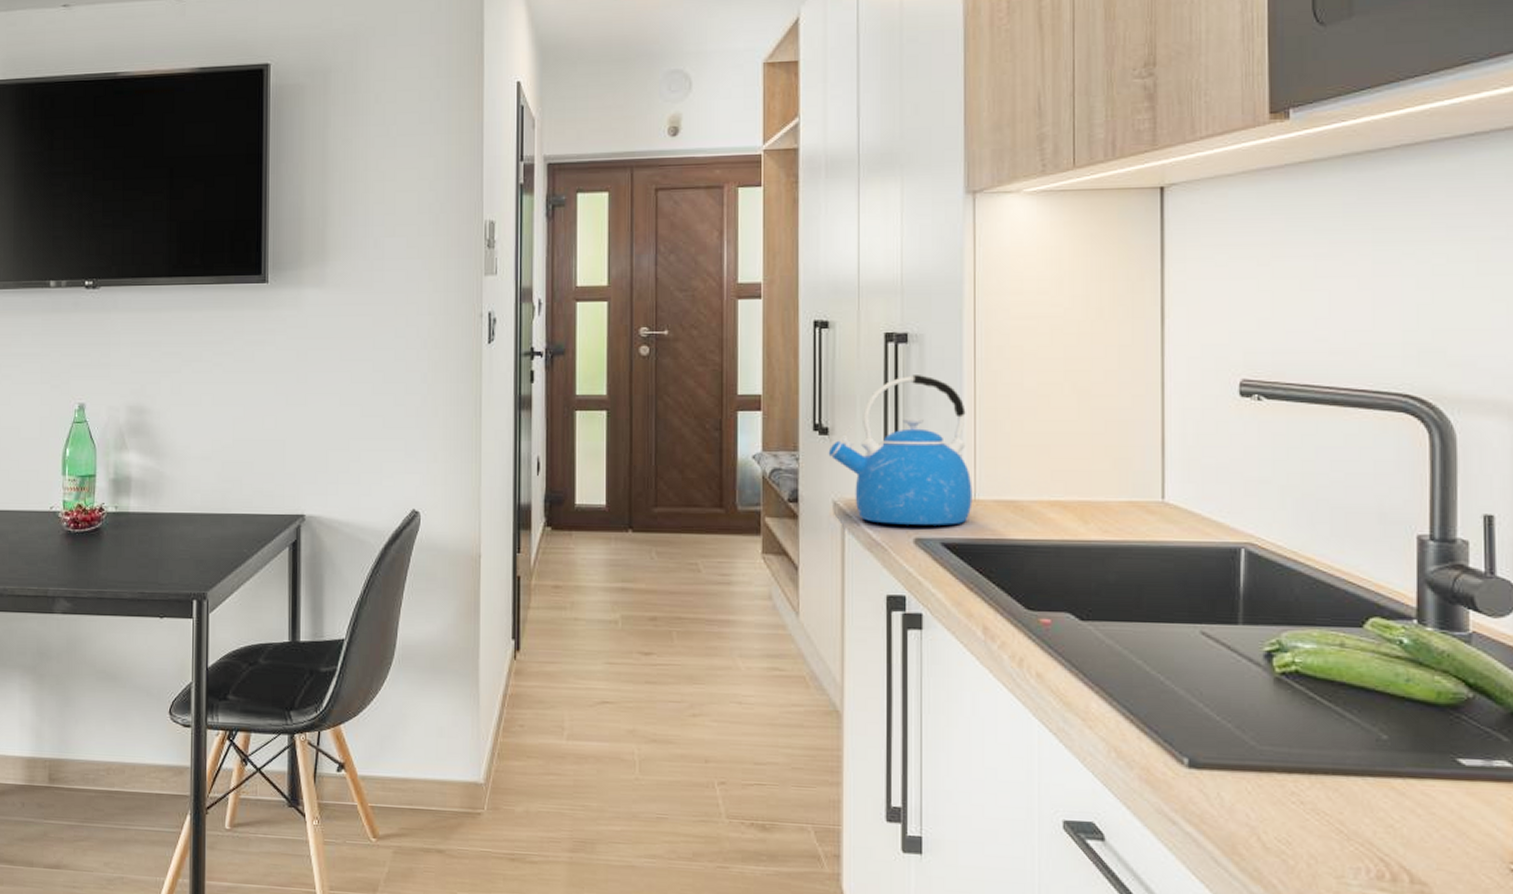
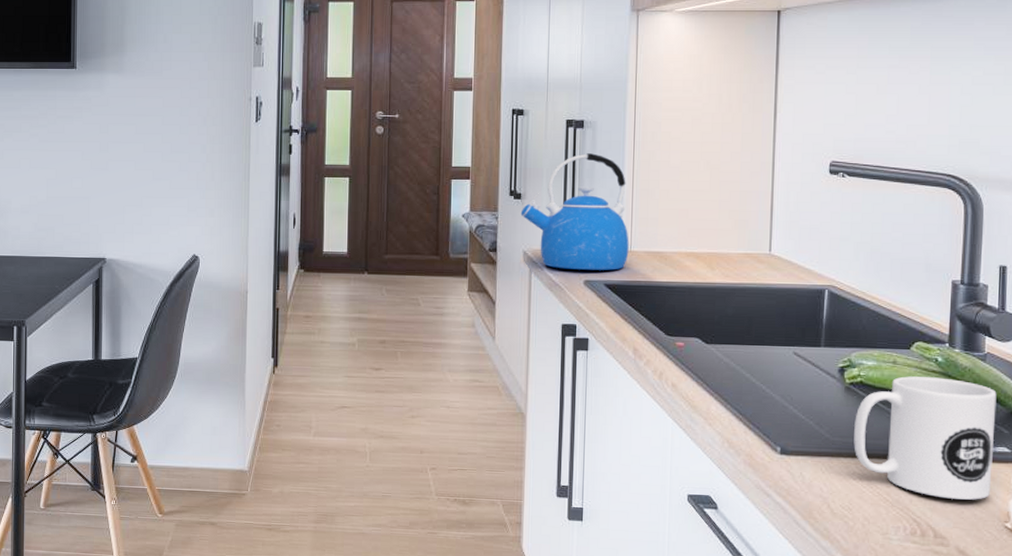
mug: none [1290,664,1490,833] -> present [854,376,997,500]

